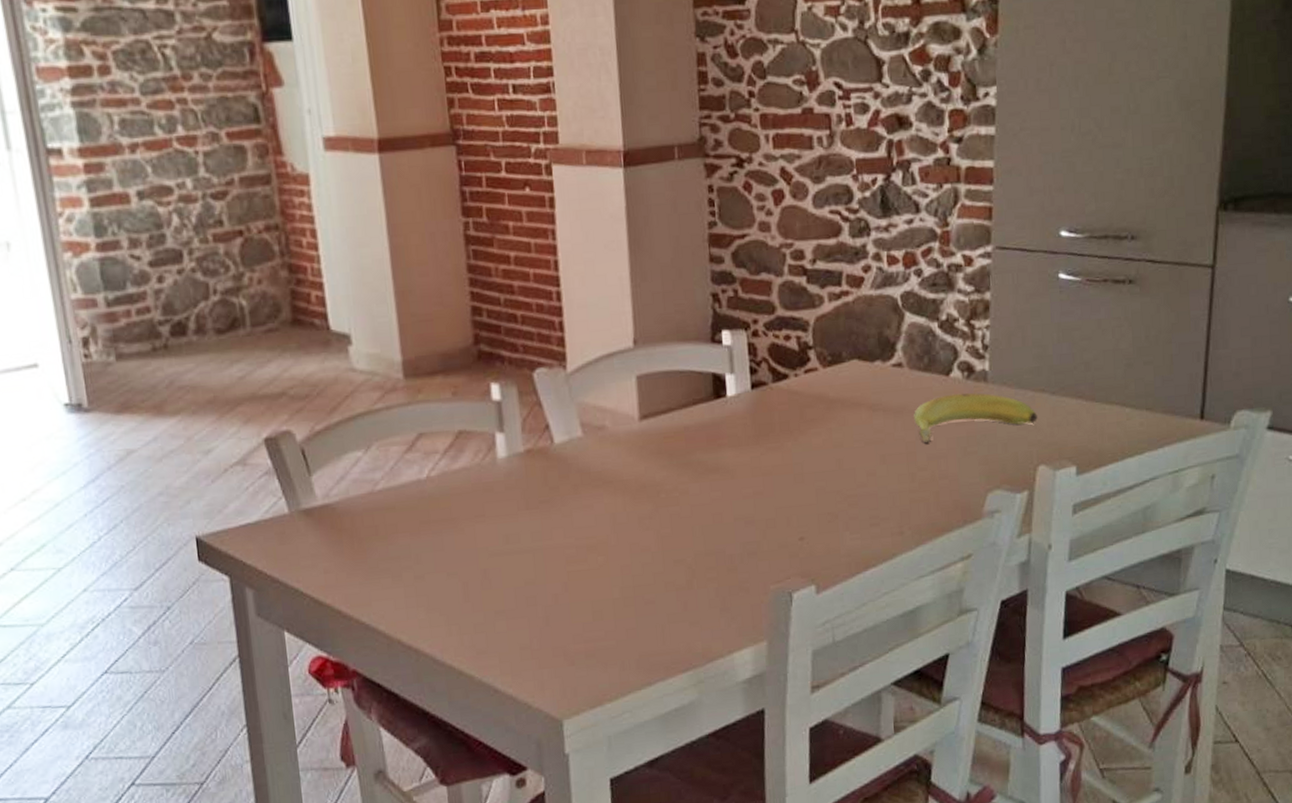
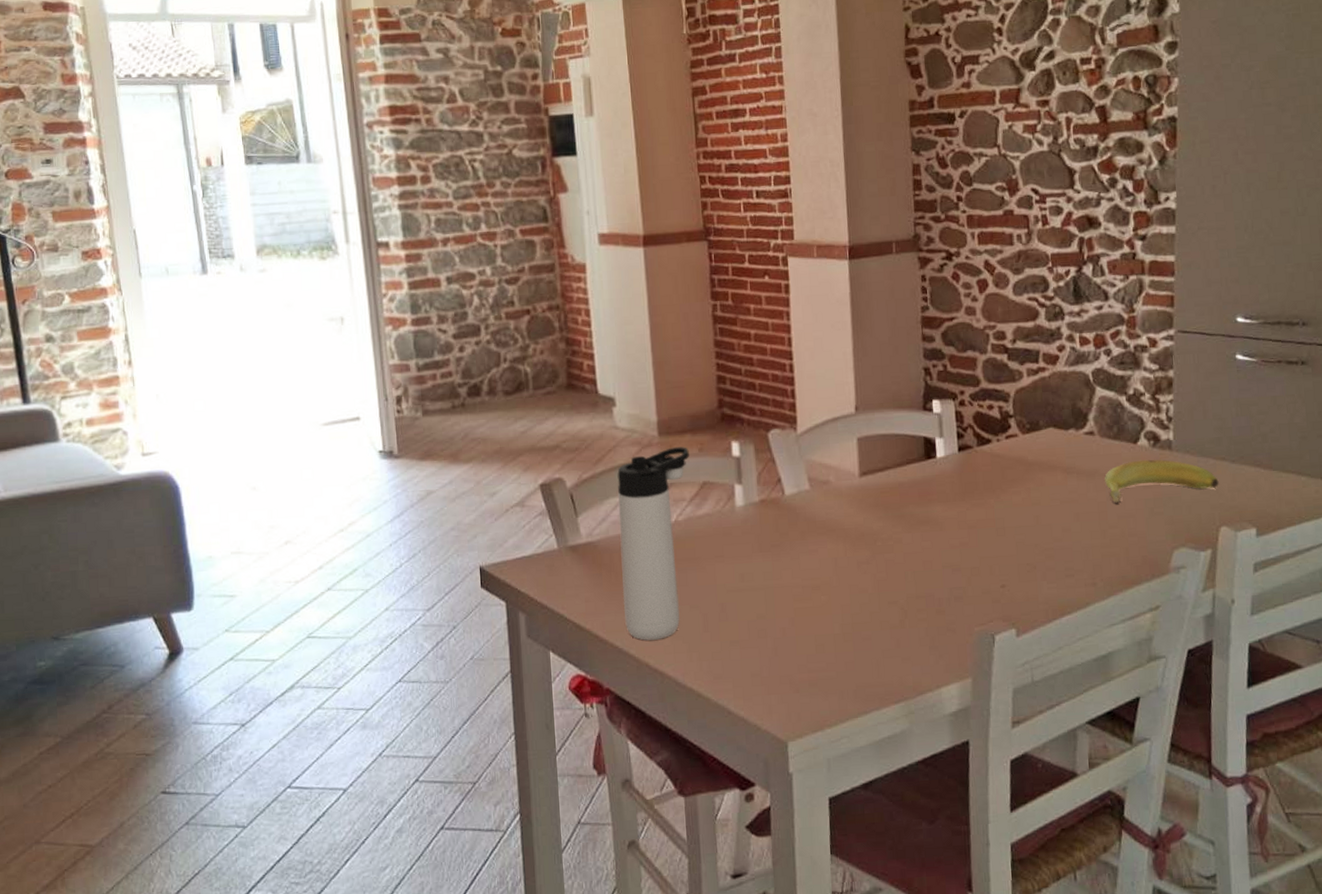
thermos bottle: none [356,390,441,615] -> present [617,447,689,641]

